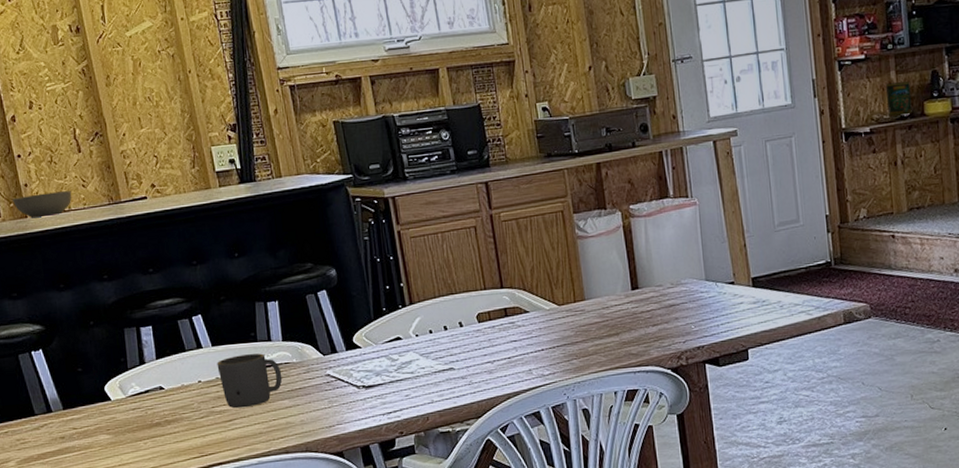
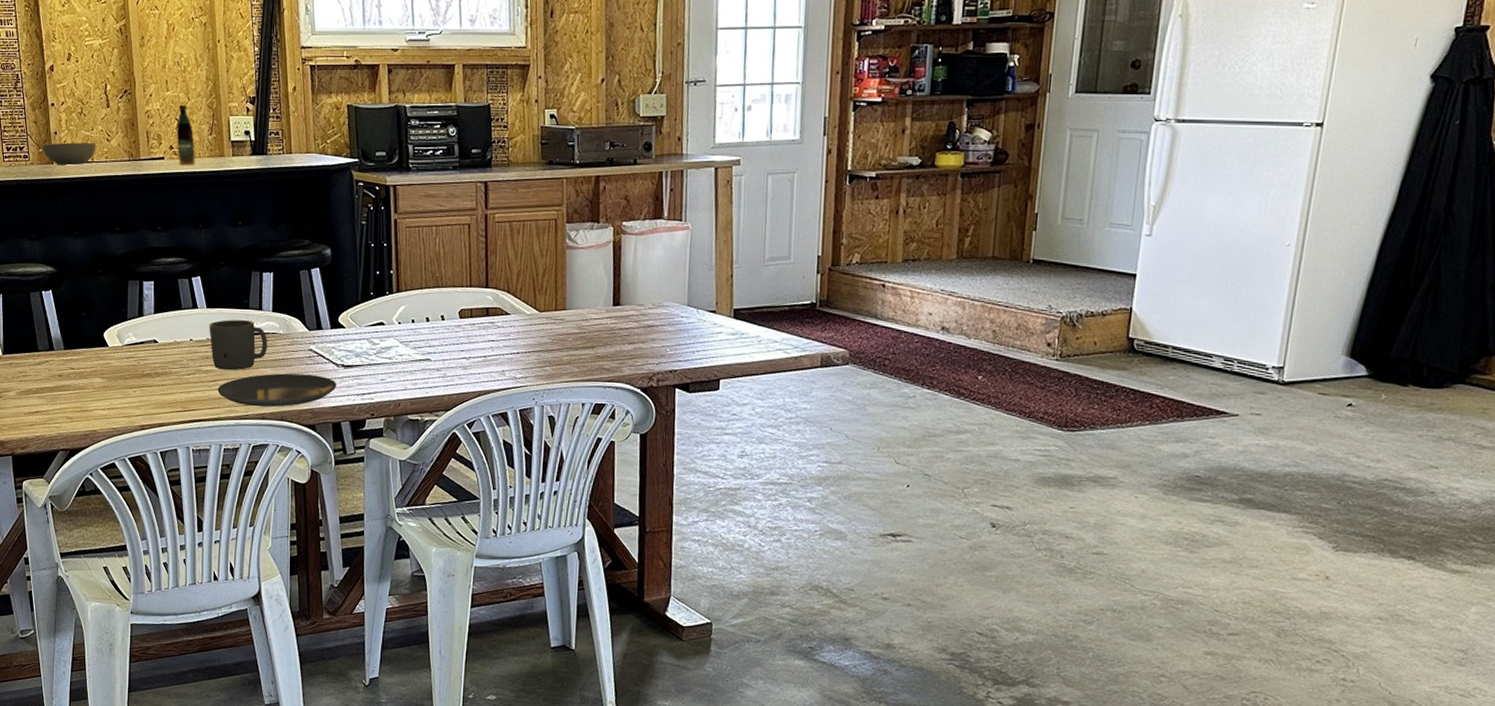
bottle: none [155,141,181,203] -> present [176,105,195,166]
plate: none [234,400,360,442] -> present [217,373,337,407]
can: present [886,81,912,116] -> none [897,130,925,164]

